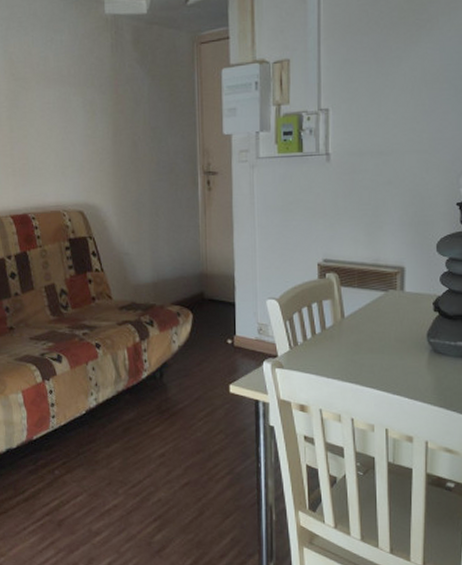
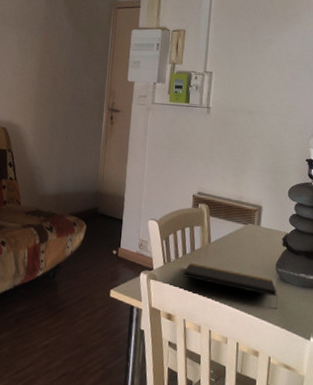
notepad: none [314,344,432,385] -> present [182,263,278,308]

